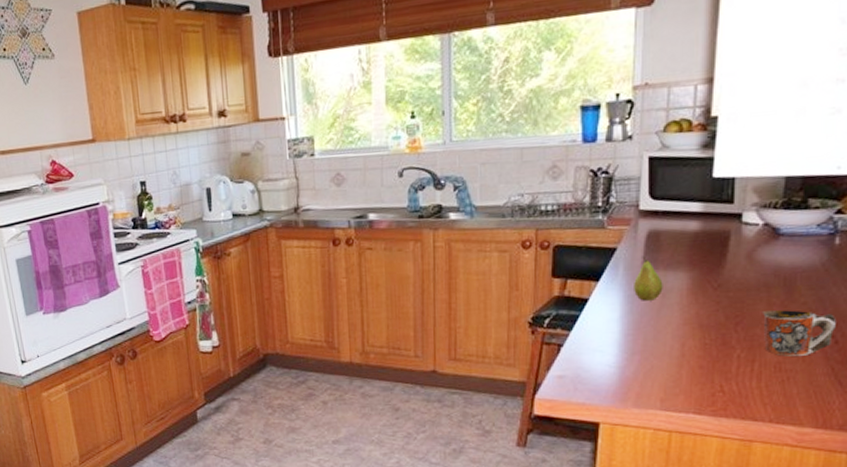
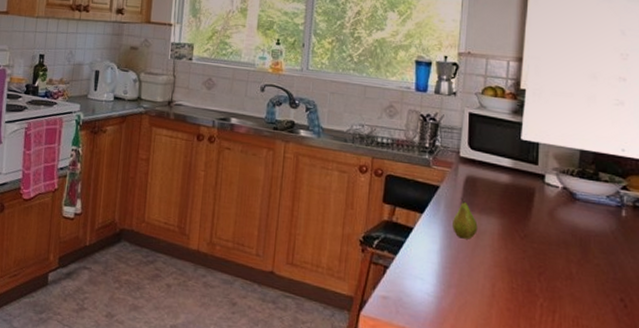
mug: present [763,310,836,356] -> none [562,266,624,315]

